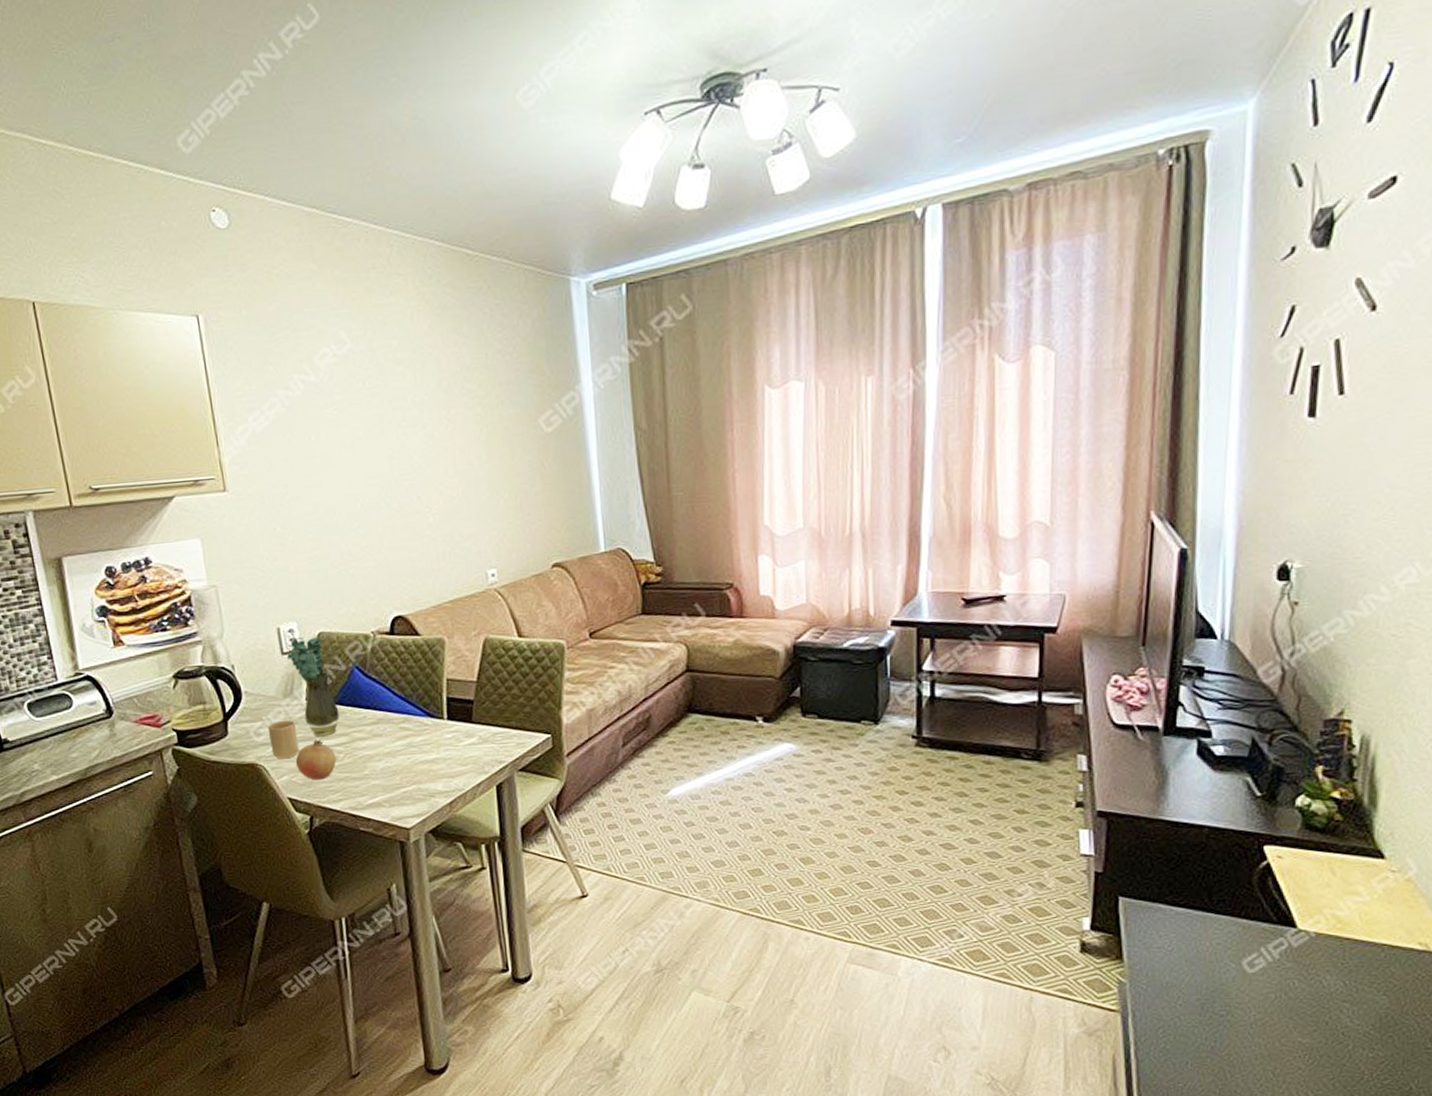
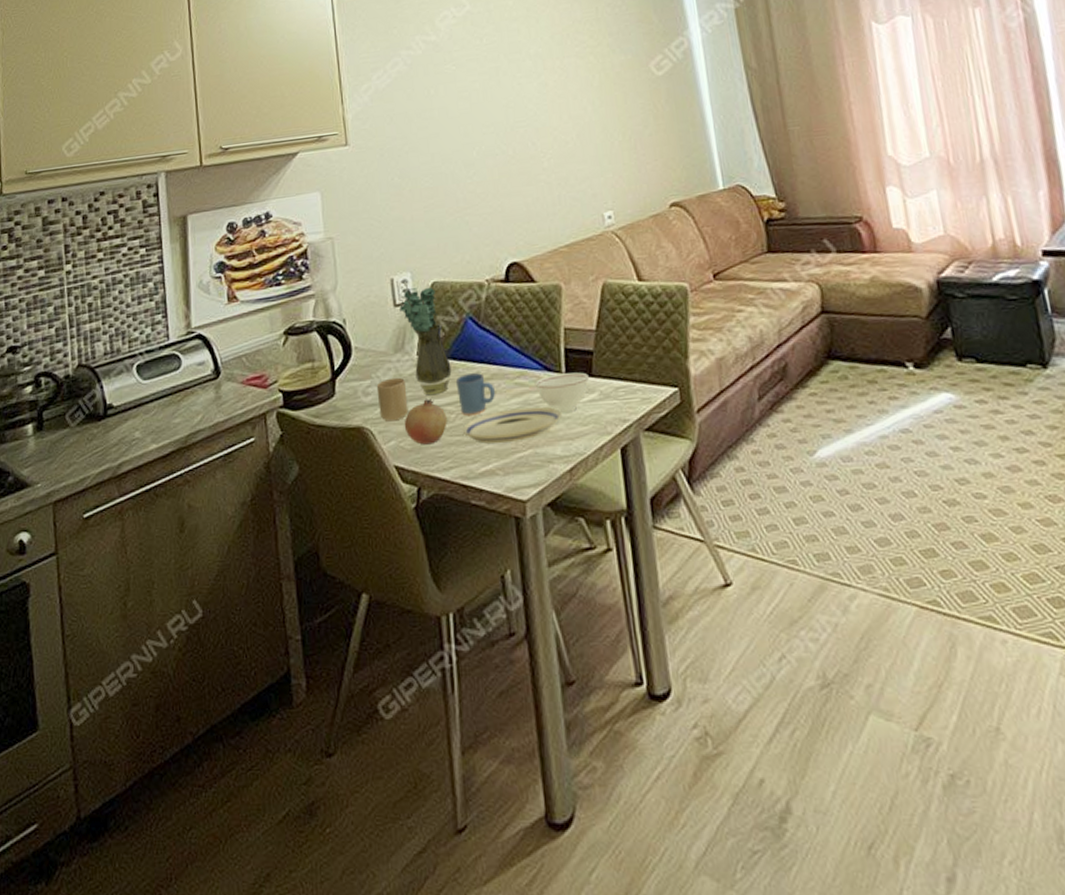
mug: none [343,718,382,755] -> present [455,373,496,416]
plate: none [350,748,444,780] -> present [462,406,563,444]
bowl: none [418,719,469,756] -> present [534,372,589,414]

